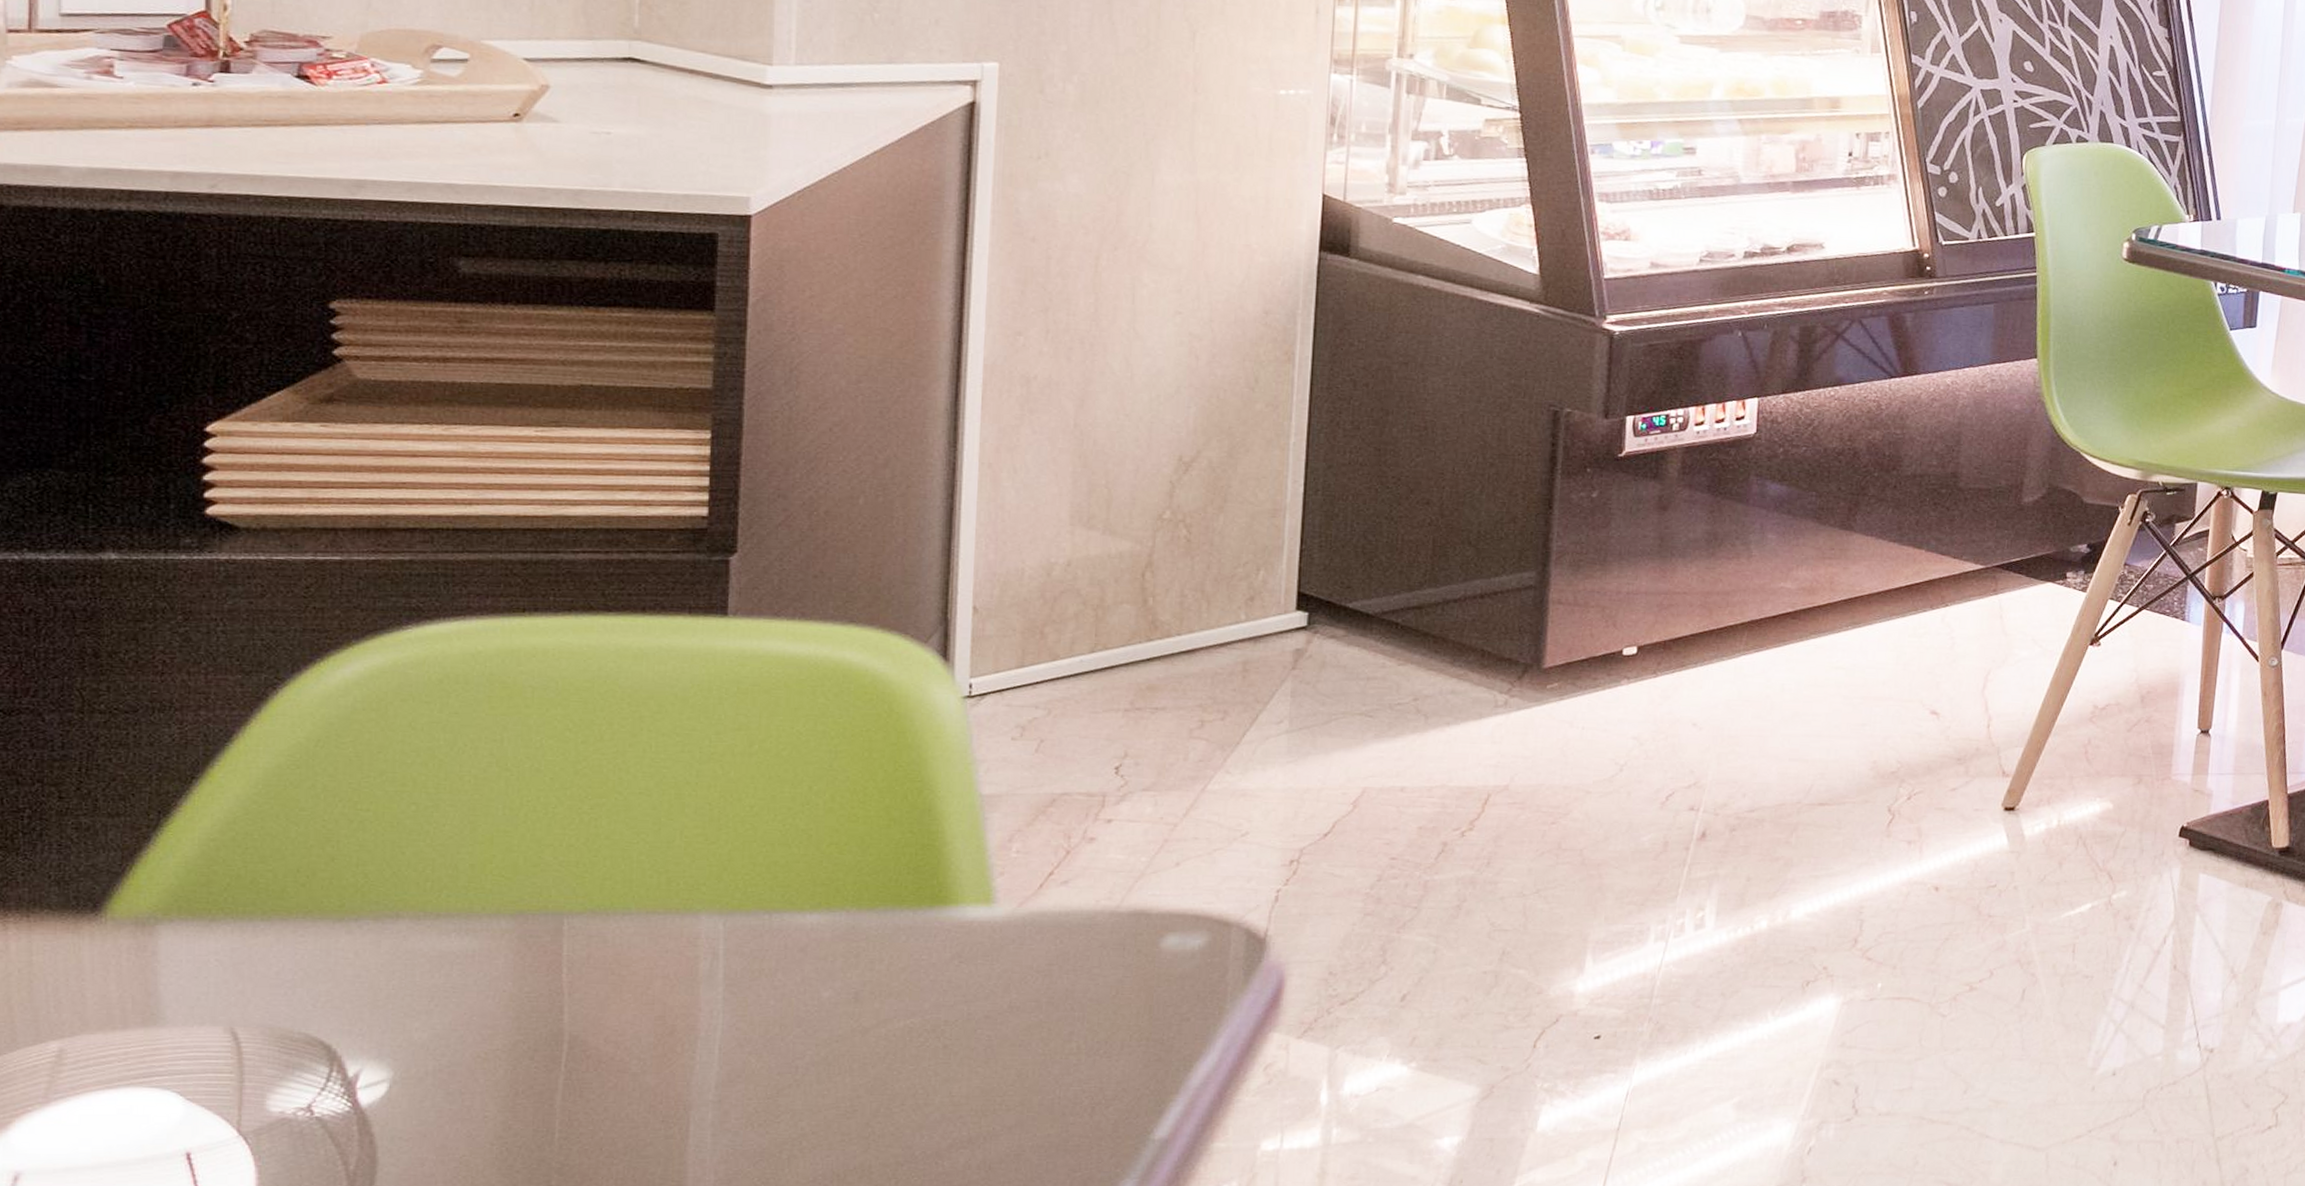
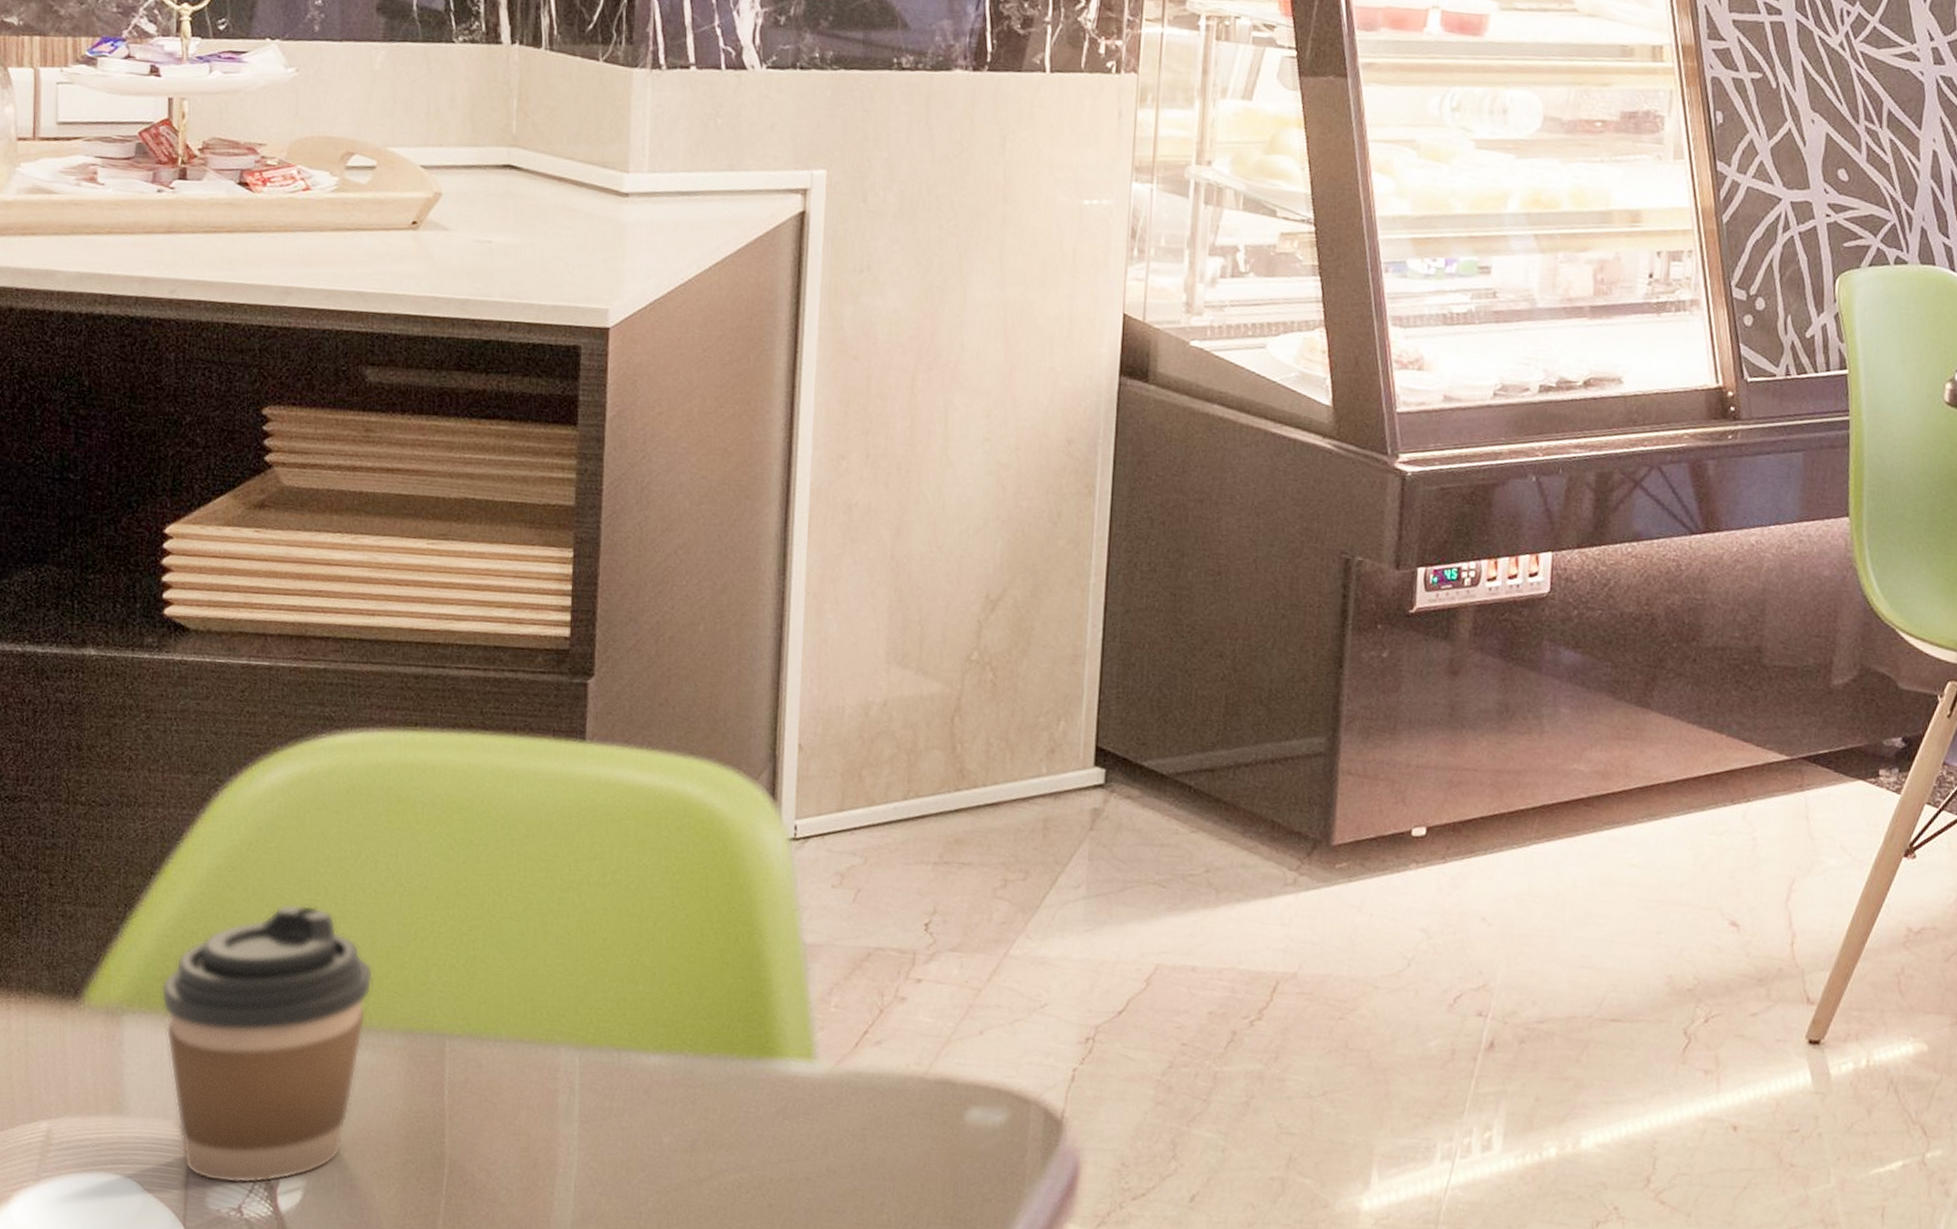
coffee cup: none [206,797,475,1083] -> present [161,903,374,1184]

